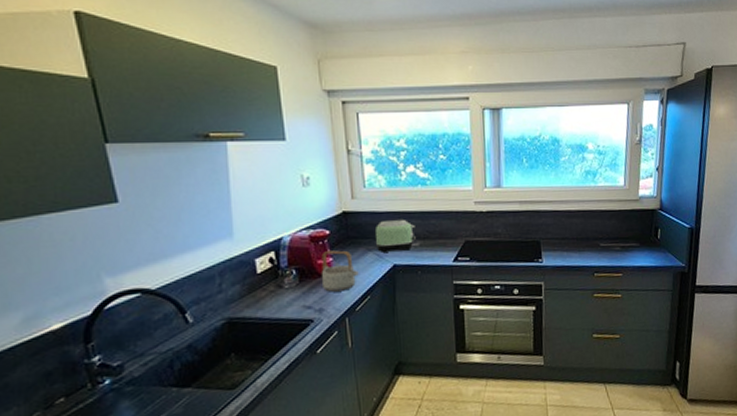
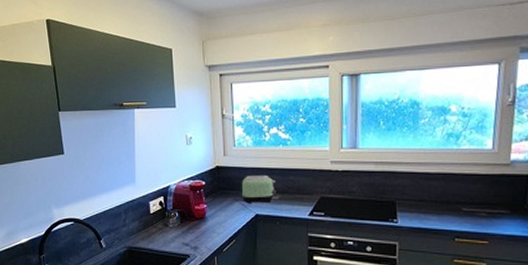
teapot: present [321,250,359,292] -> none [198,199,227,234]

